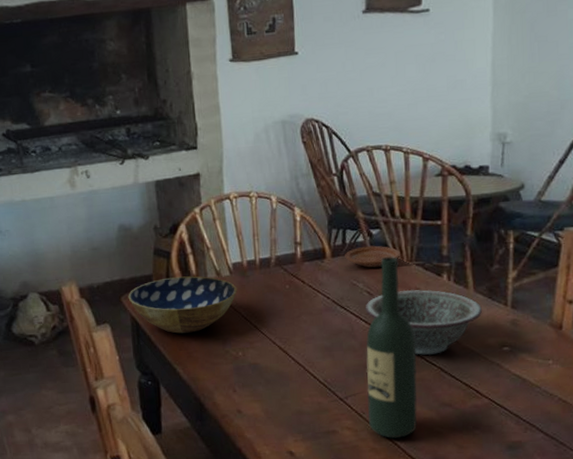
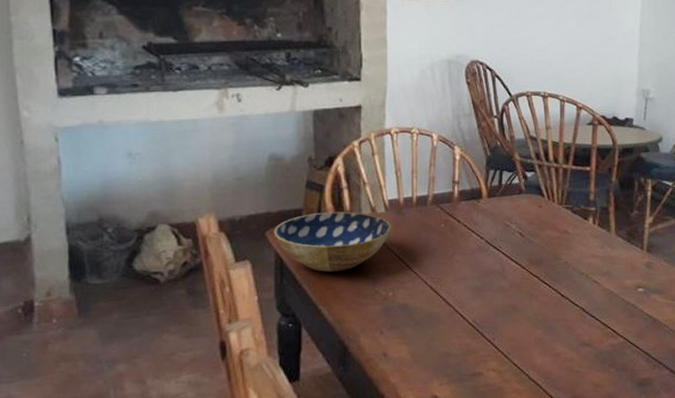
plate: present [345,245,400,268] -> none [500,187,552,210]
decorative bowl: present [365,289,483,355] -> none [516,231,622,296]
wine bottle: present [366,257,418,438] -> none [514,199,562,379]

